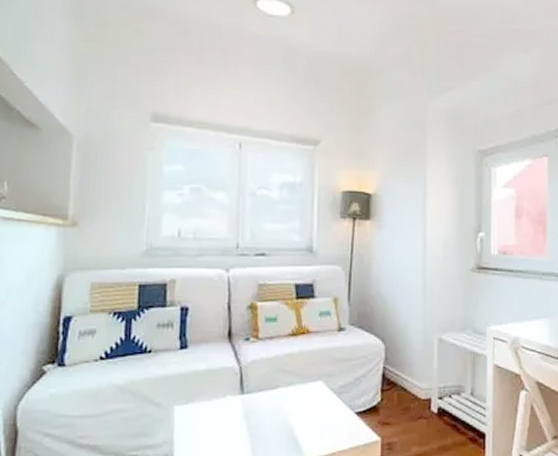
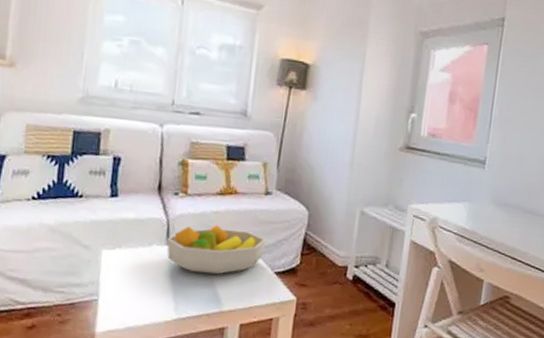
fruit bowl: none [240,367,343,421] -> present [166,224,266,275]

